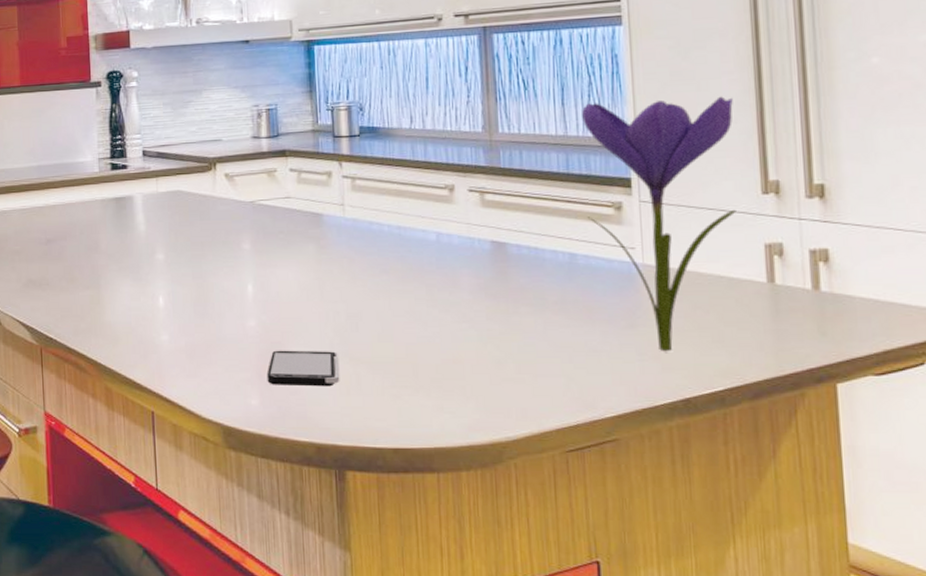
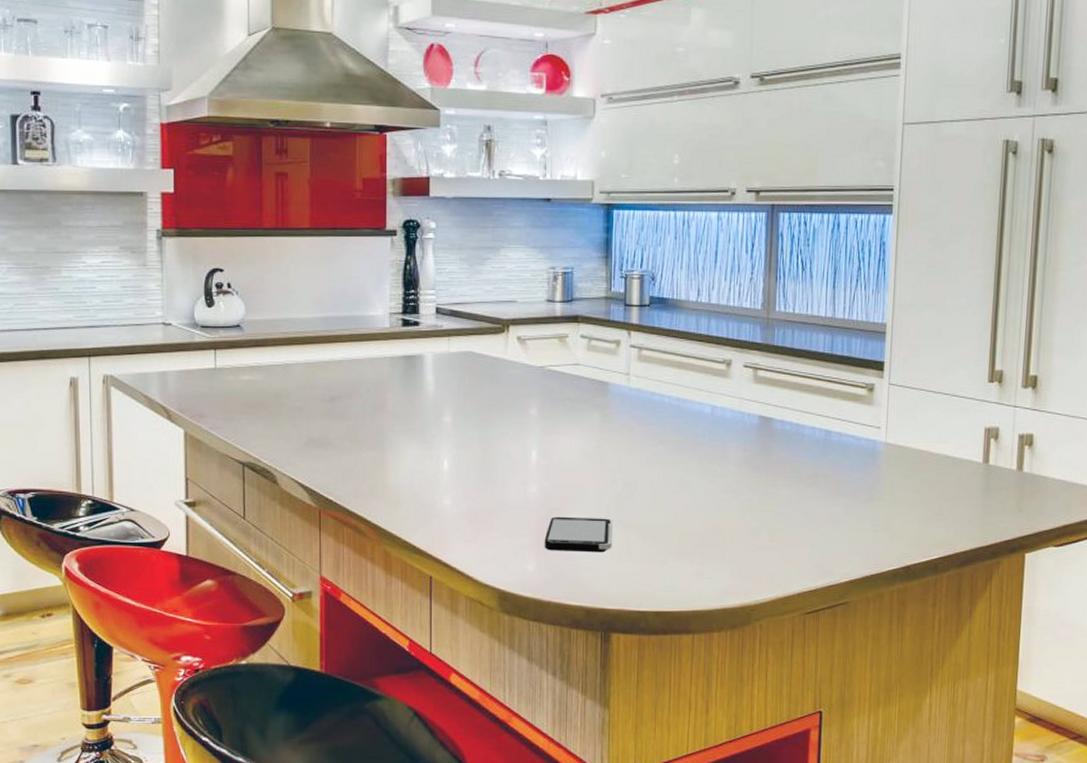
flower: present [582,96,736,352] -> none [844,288,975,524]

